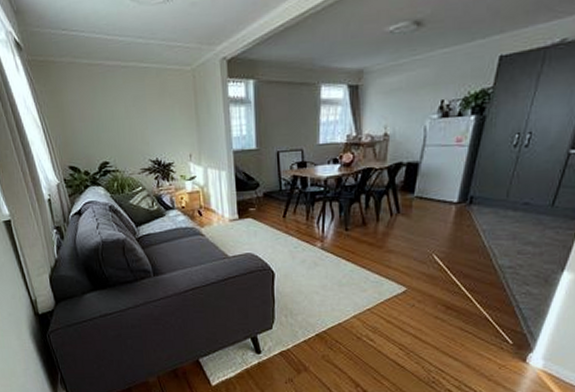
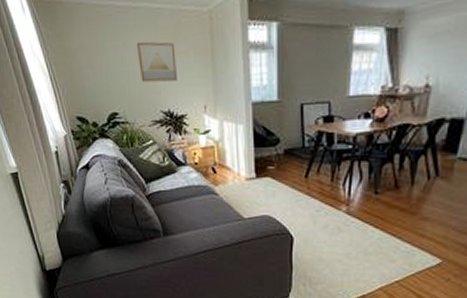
wall art: none [125,97,164,134] -> present [136,41,177,83]

